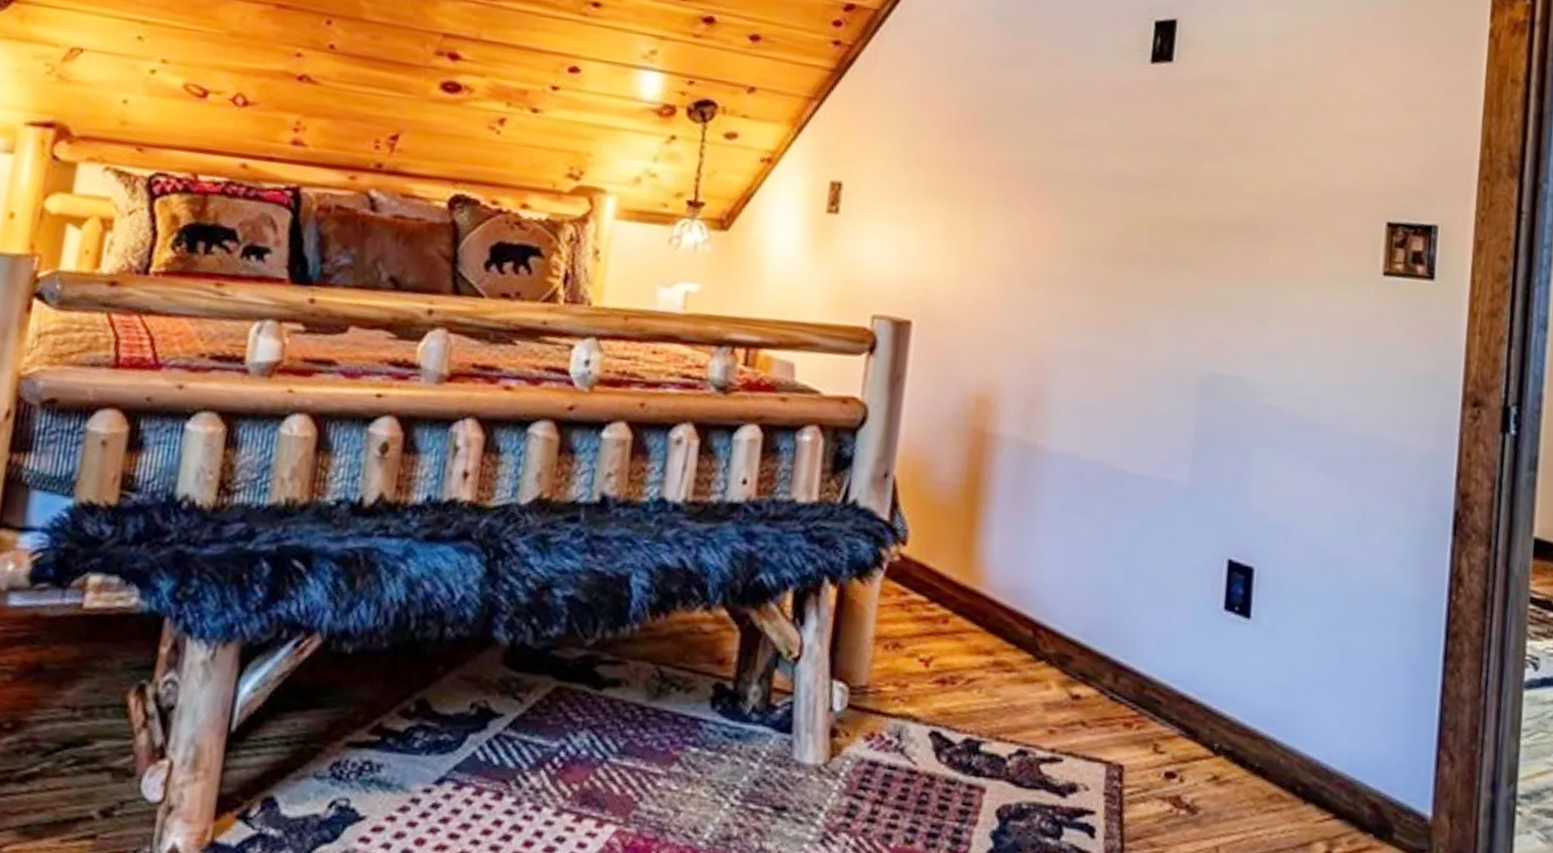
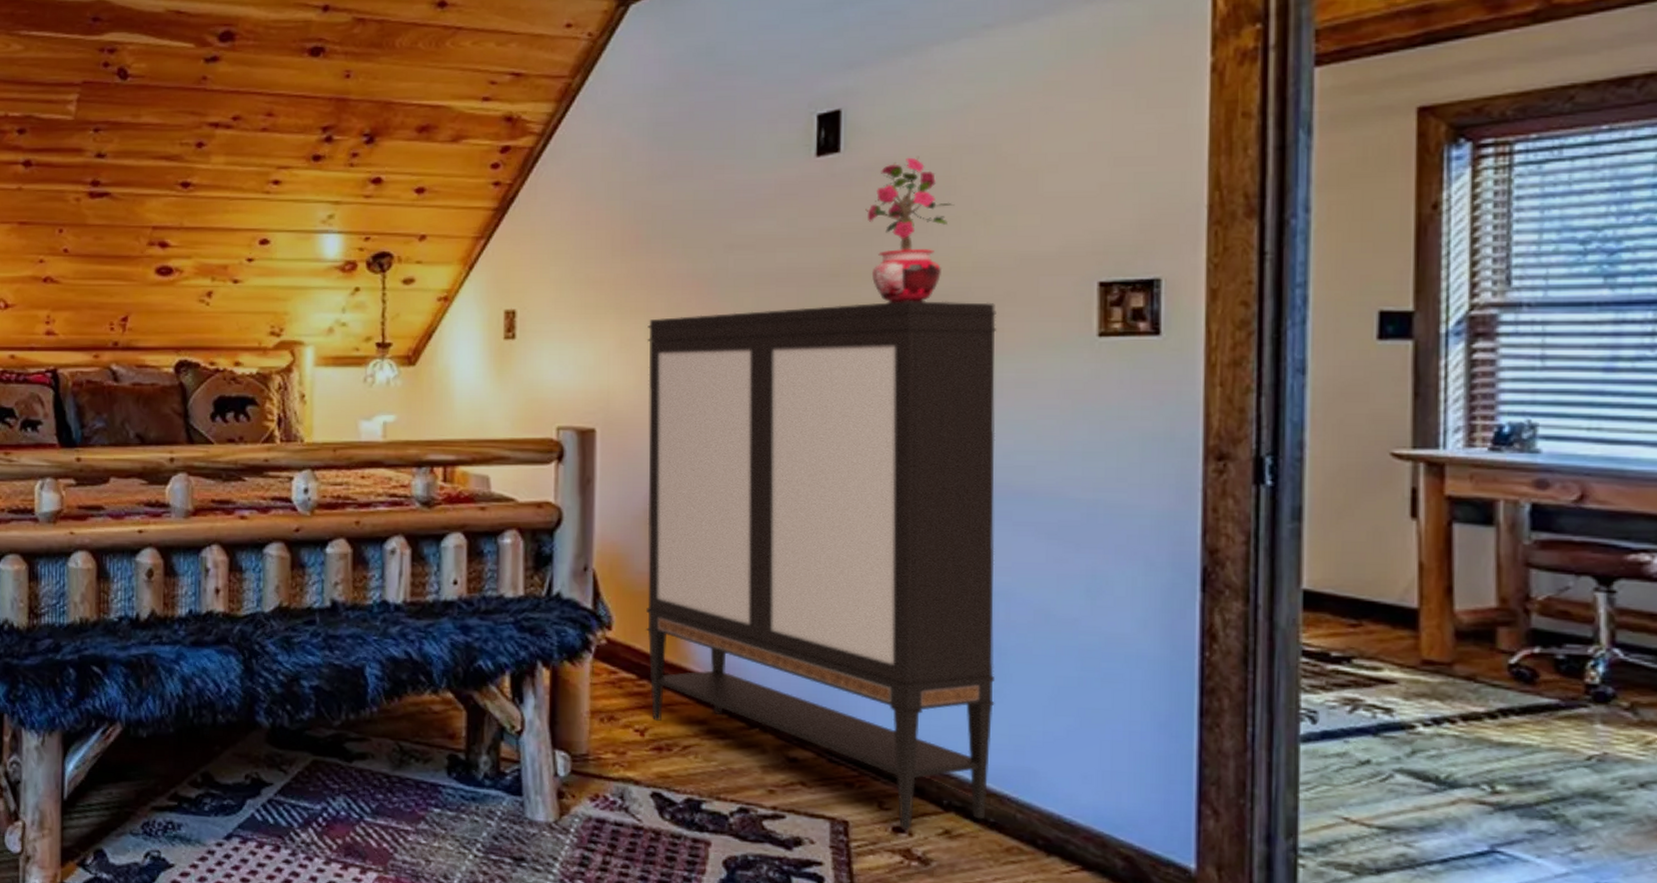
storage cabinet: none [939,209,1299,776] -> present [646,301,996,831]
potted plant: none [1191,76,1270,223] -> present [865,157,955,303]

